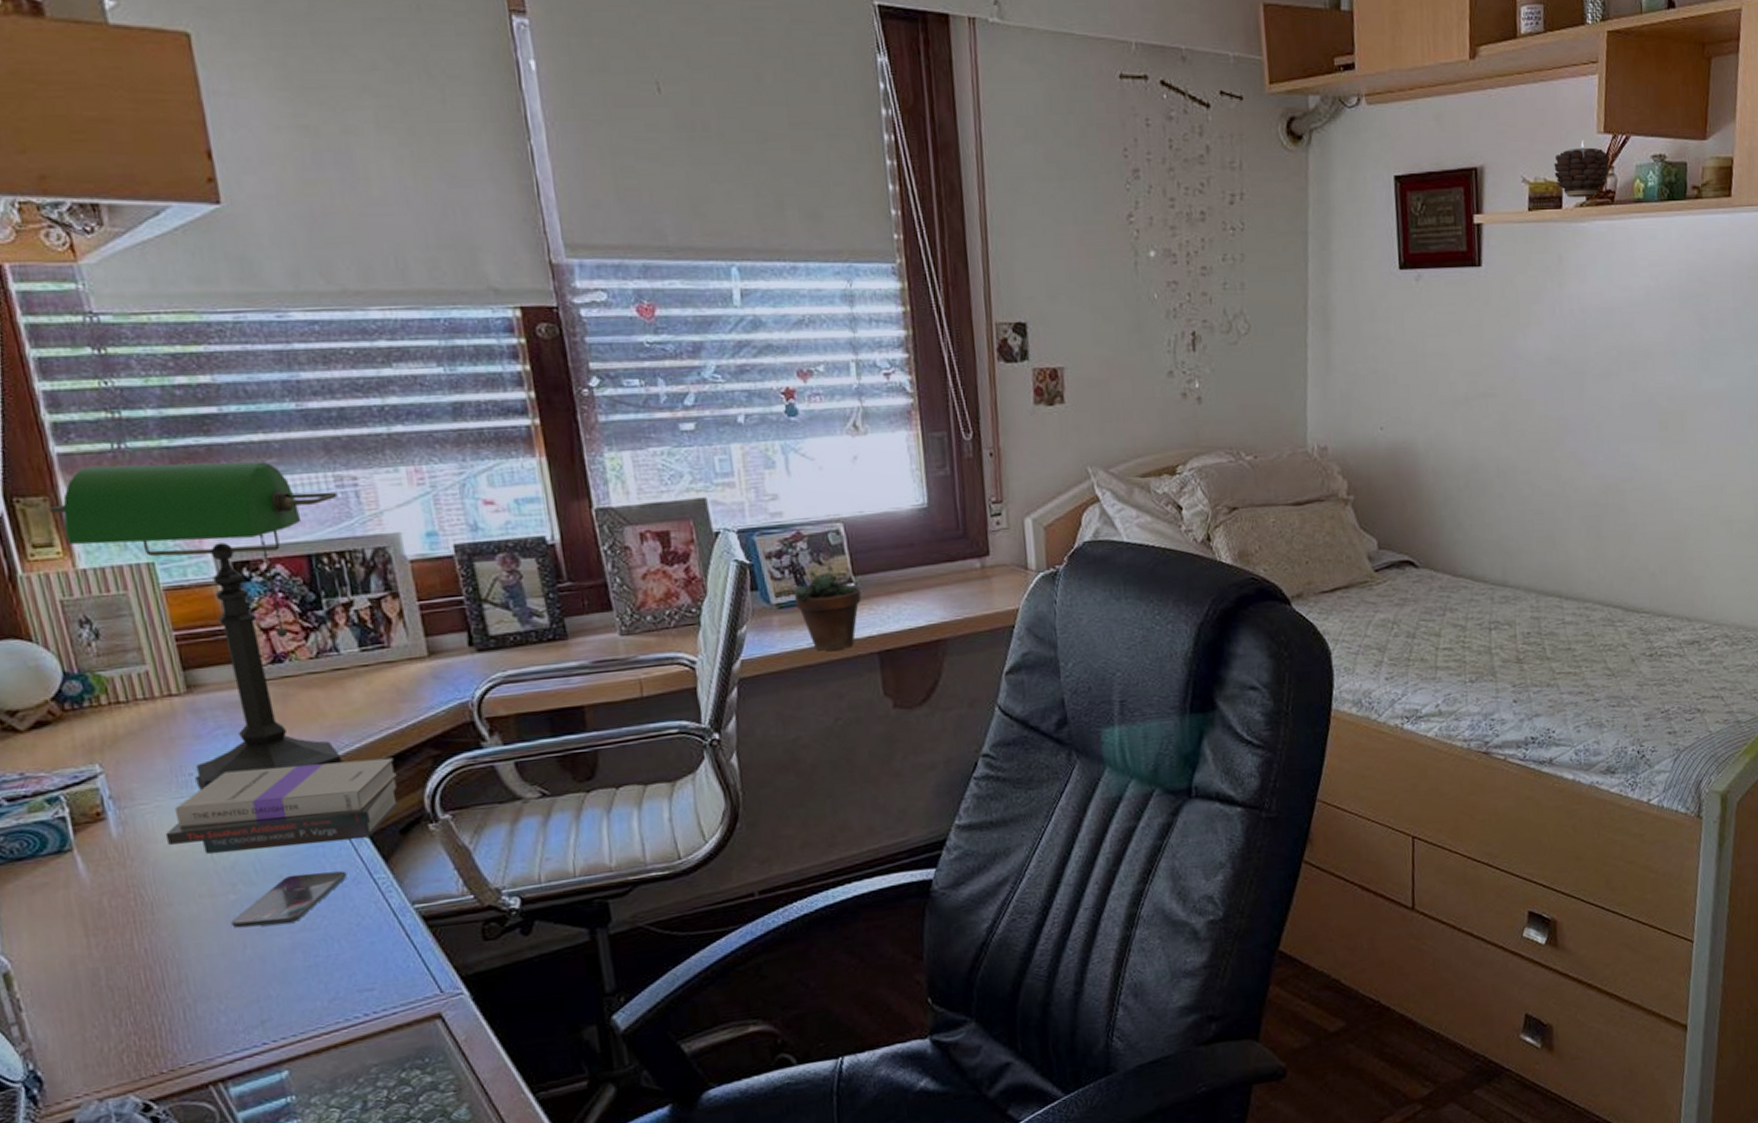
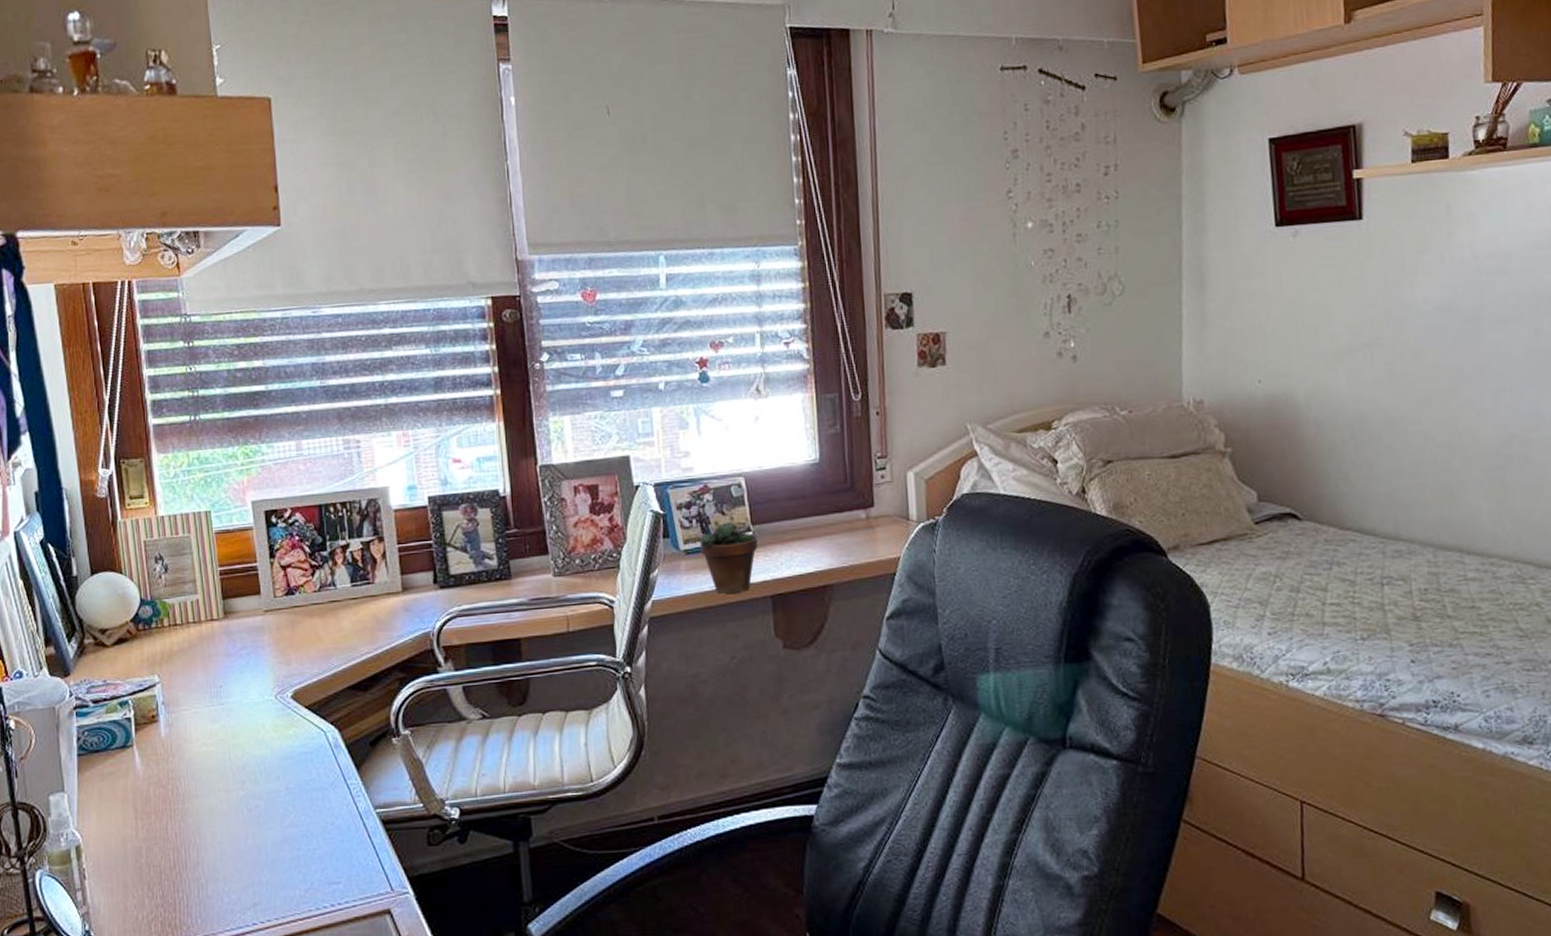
desk lamp: present [49,461,342,790] -> none [144,428,345,700]
books: present [165,757,399,854] -> none [198,678,371,754]
smartphone: present [231,871,347,929] -> none [239,776,327,821]
candle: present [1554,140,1610,198] -> none [1438,90,1500,148]

